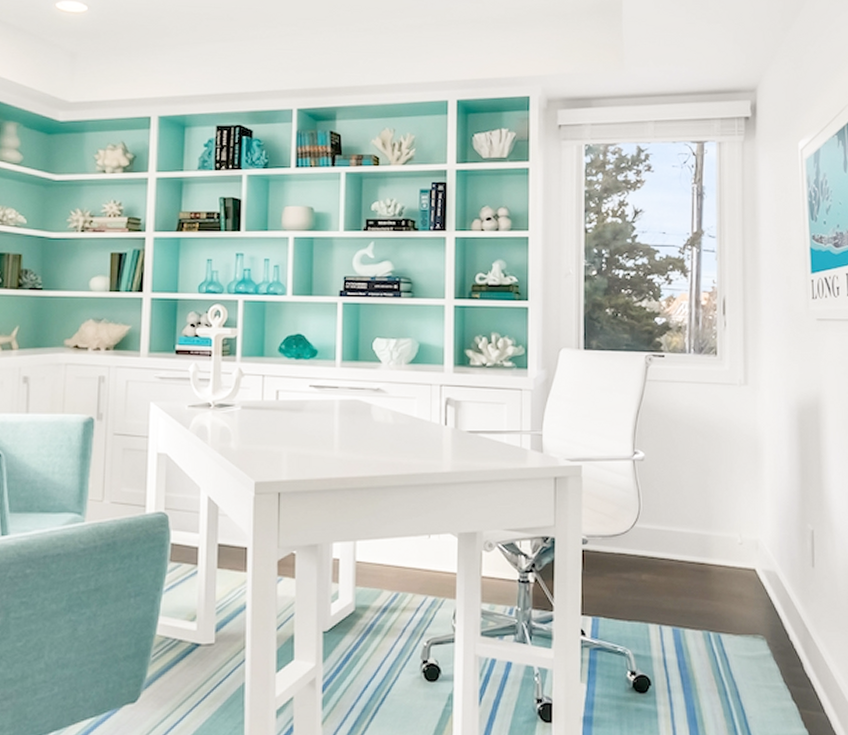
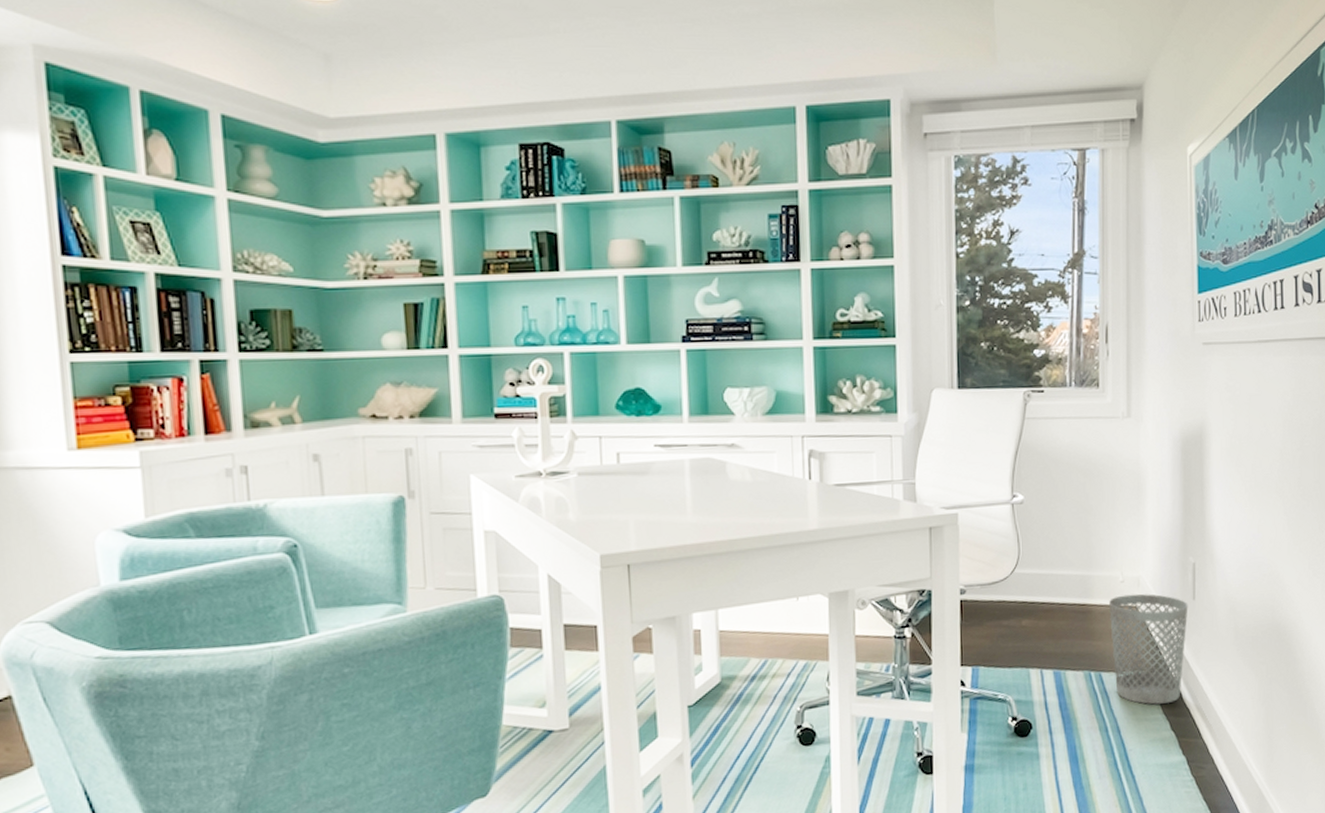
wastebasket: none [728,557,808,672] -> present [1109,594,1188,705]

